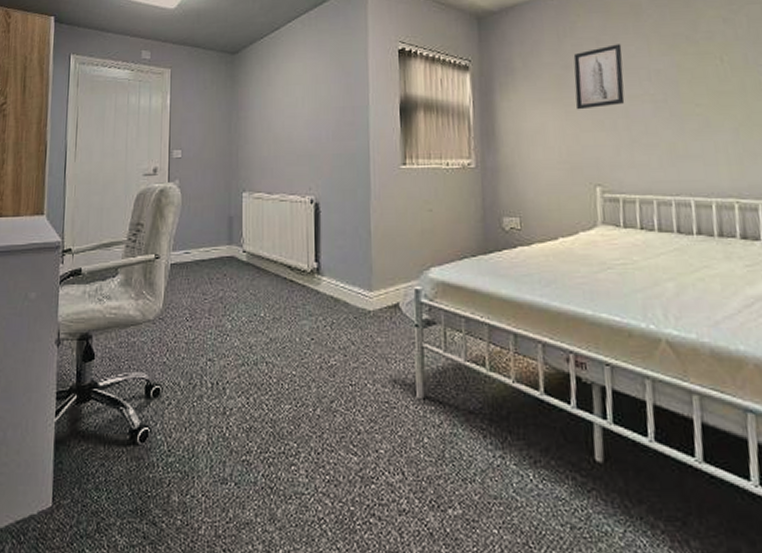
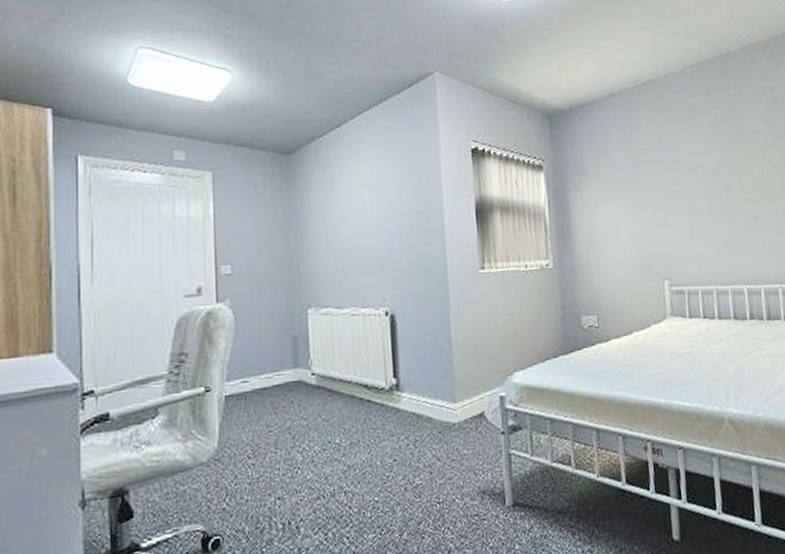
wall art: present [573,44,625,110] -> none [639,143,686,208]

